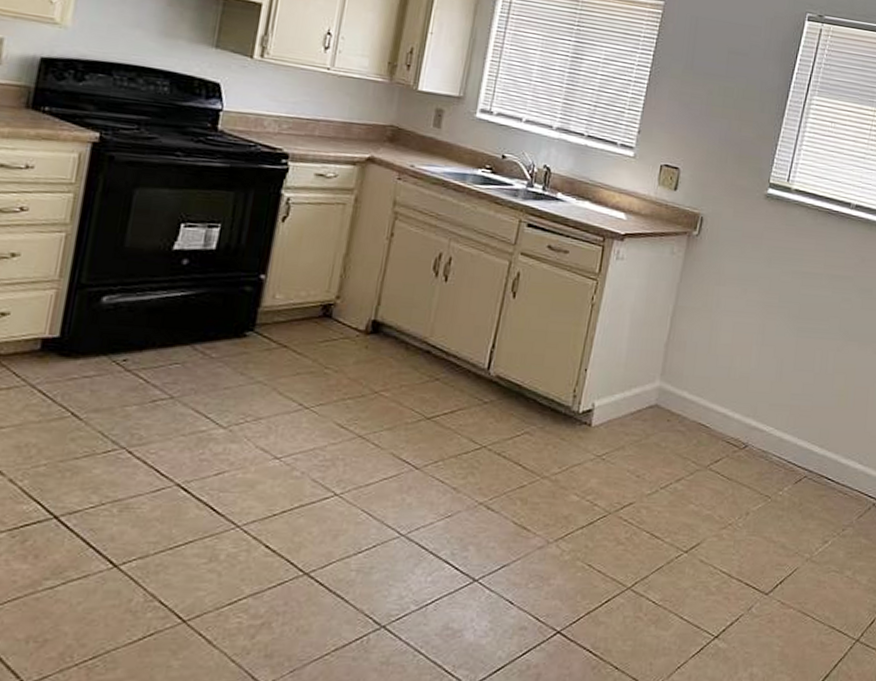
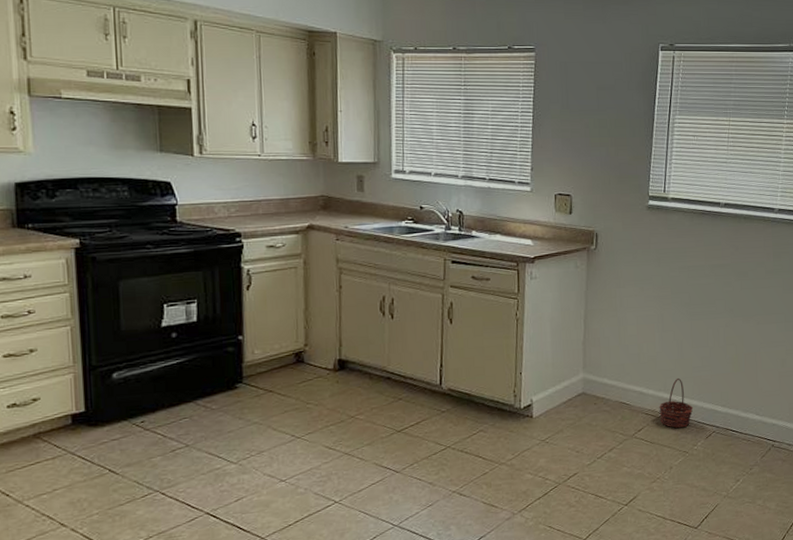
basket: none [743,404,785,465] -> present [659,377,694,428]

